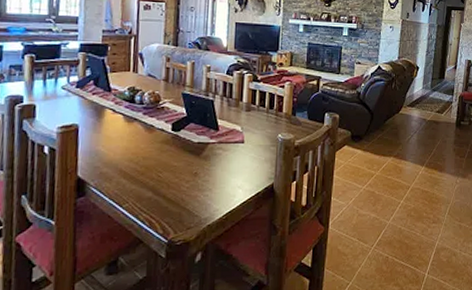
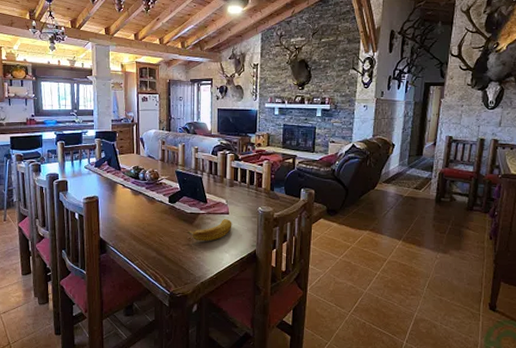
banana: none [192,149,247,176] -> present [186,219,232,242]

